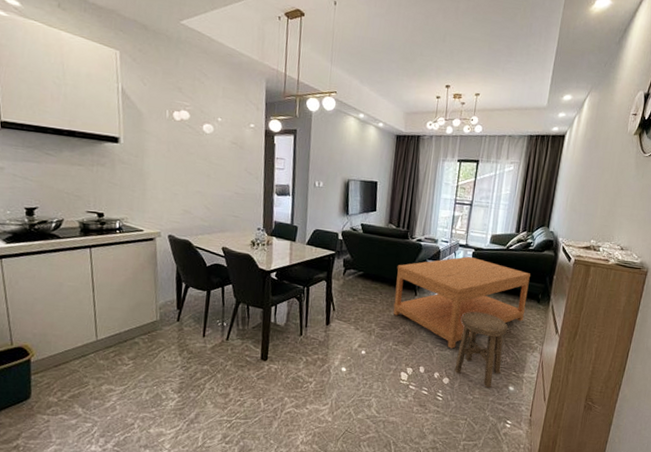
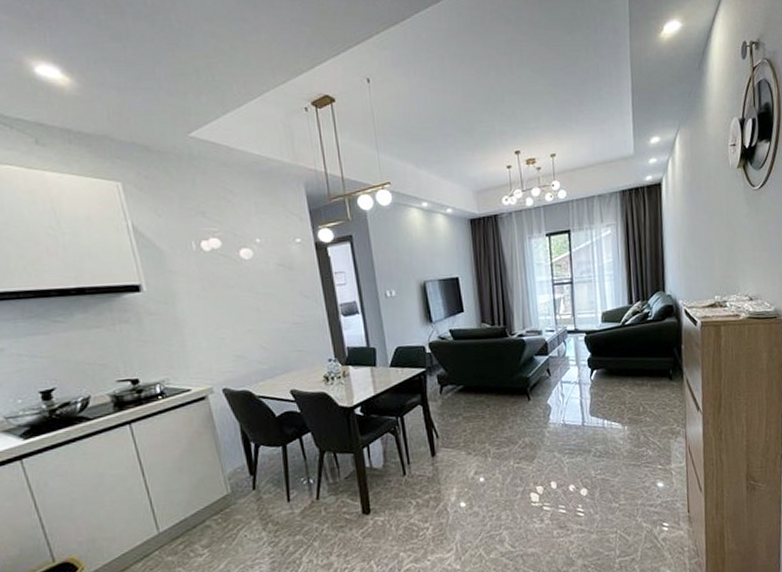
coffee table: present [393,256,530,349] -> none [501,342,658,454]
stool: present [454,311,508,388] -> none [587,403,644,490]

